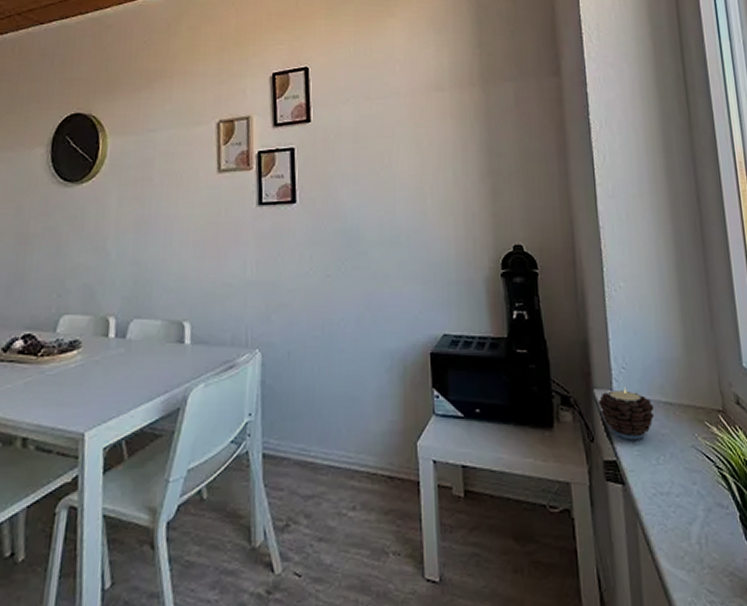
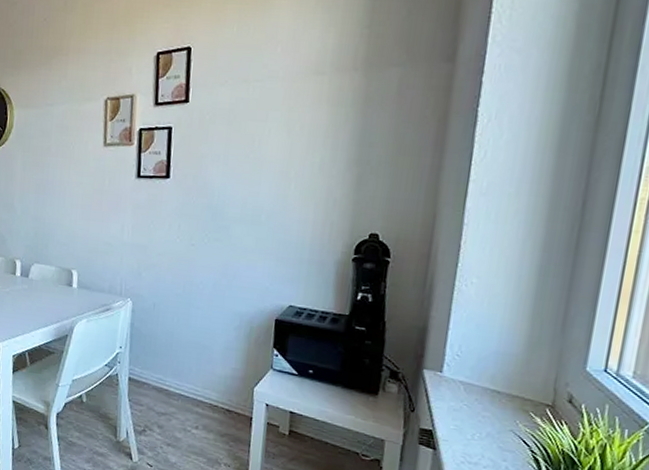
candle: present [597,387,654,441] -> none [425,371,481,417]

